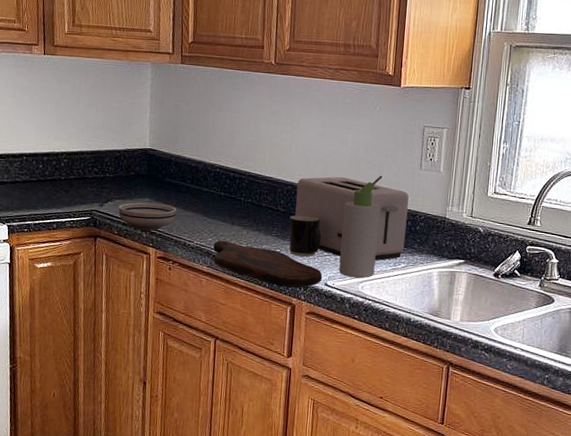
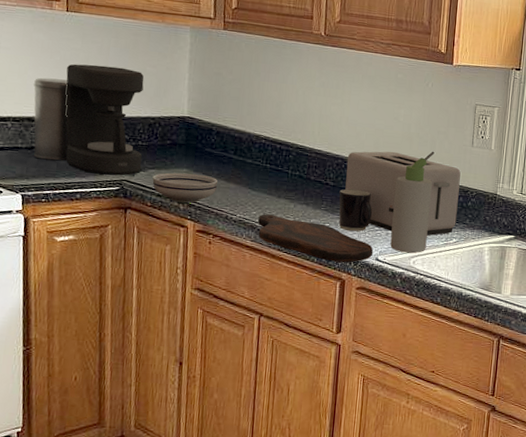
canister: none [17,117,46,194] -> present [33,77,68,161]
coffee maker: none [44,103,111,206] -> present [66,64,144,175]

